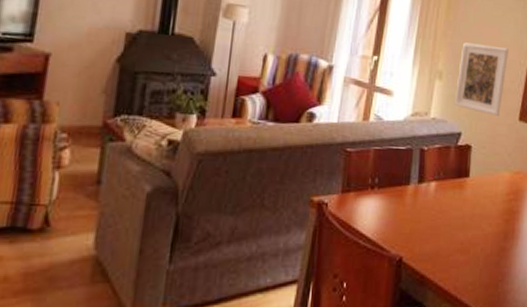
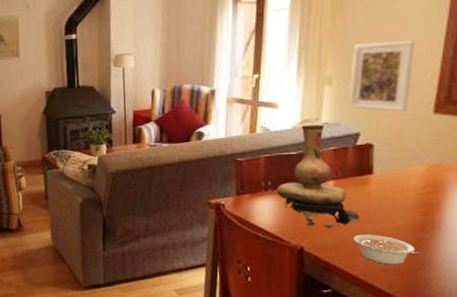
vase: none [382,118,457,236] -> present [276,124,361,229]
legume: none [449,242,503,277] -> present [354,234,422,265]

